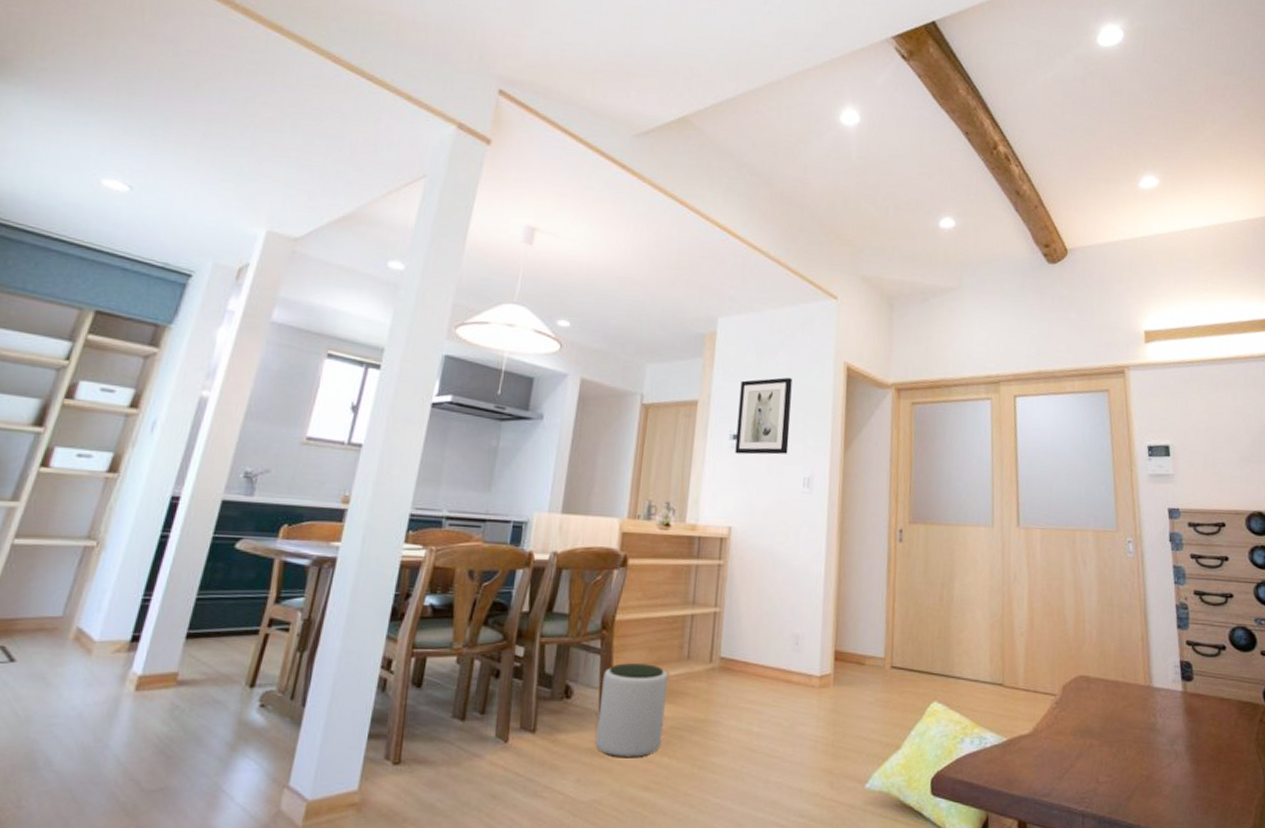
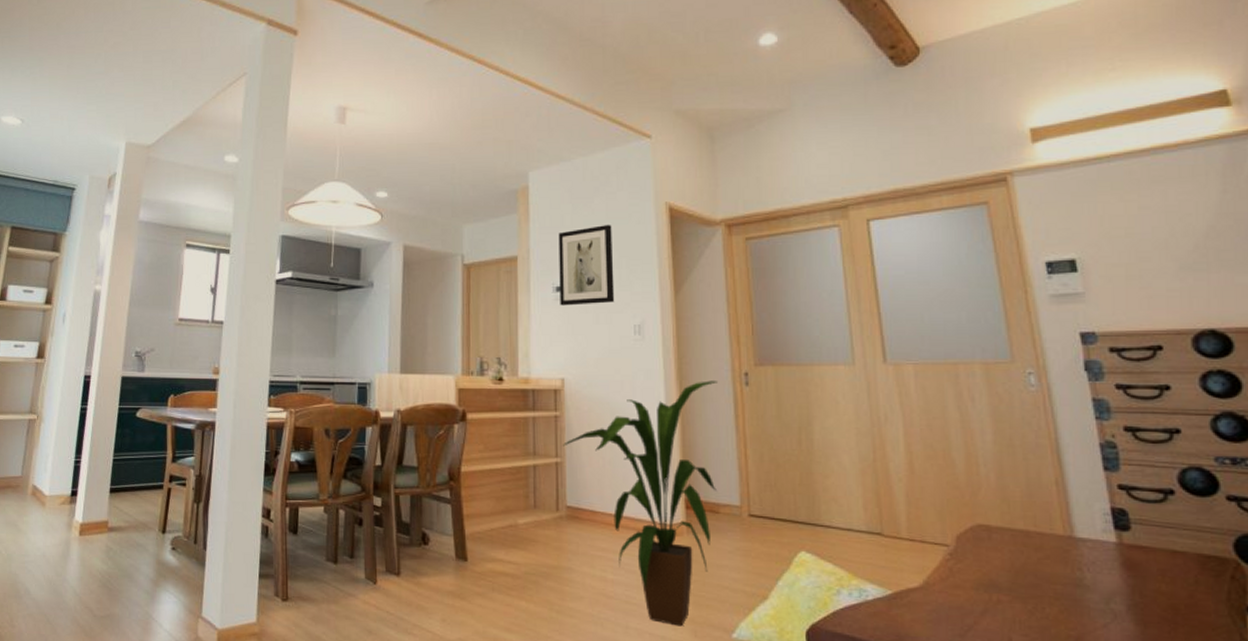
plant pot: present [595,663,668,758] -> none [454,512,518,601]
house plant: none [723,535,875,779] -> present [563,380,717,627]

